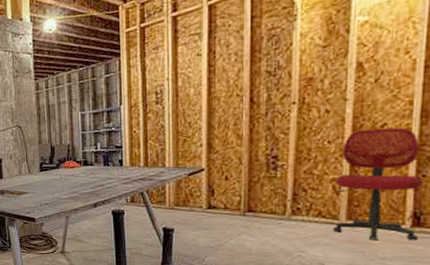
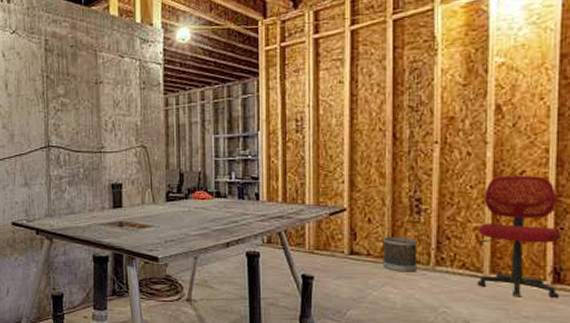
wastebasket: none [239,191,274,222] -> present [383,237,417,272]

